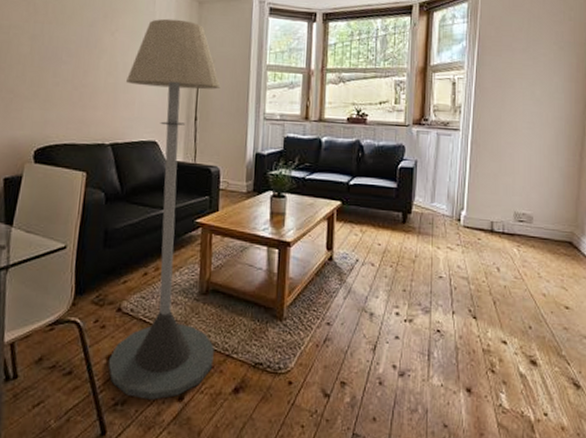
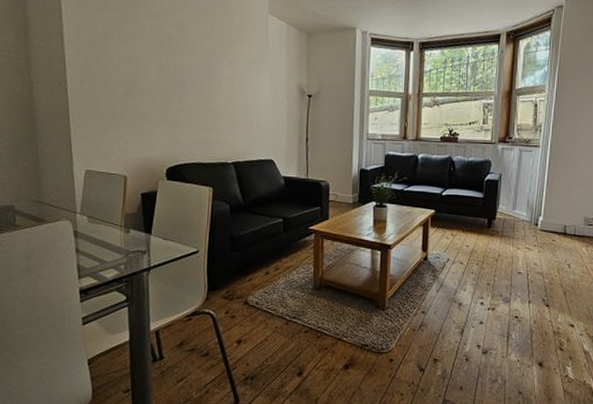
floor lamp: present [108,18,221,400] -> none [238,49,328,375]

